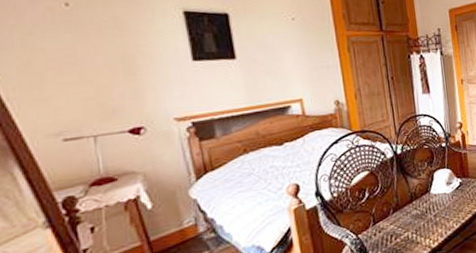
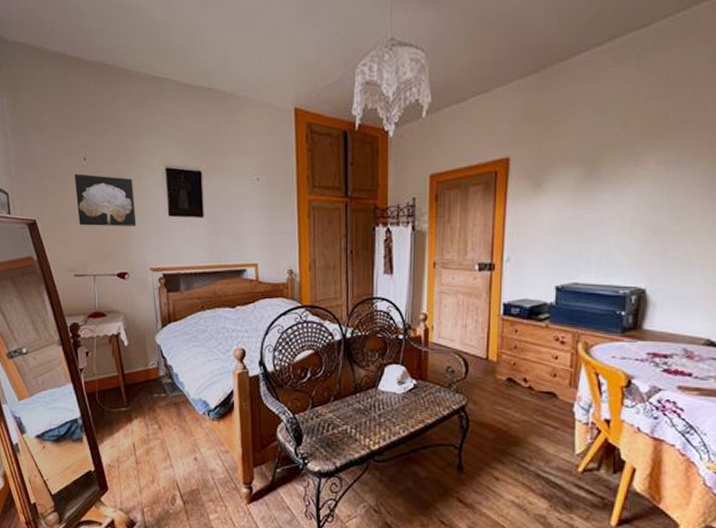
wall art: none [51,21,150,81] -> present [74,174,136,226]

